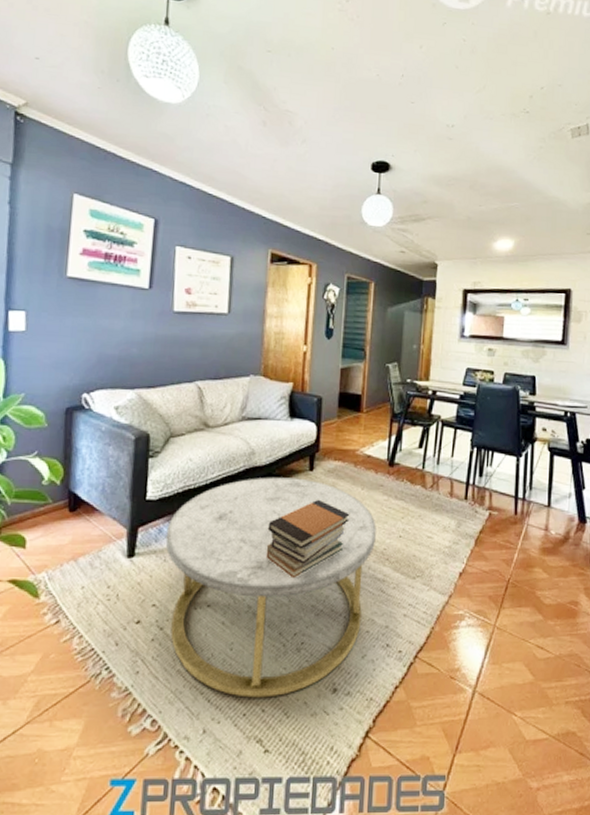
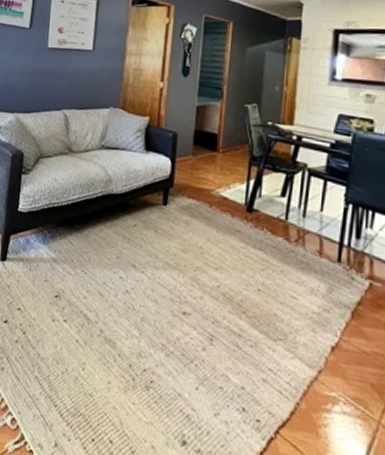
coffee table: present [165,477,376,698] -> none [31,204,232,432]
book stack: present [266,499,350,579] -> none [118,234,204,312]

